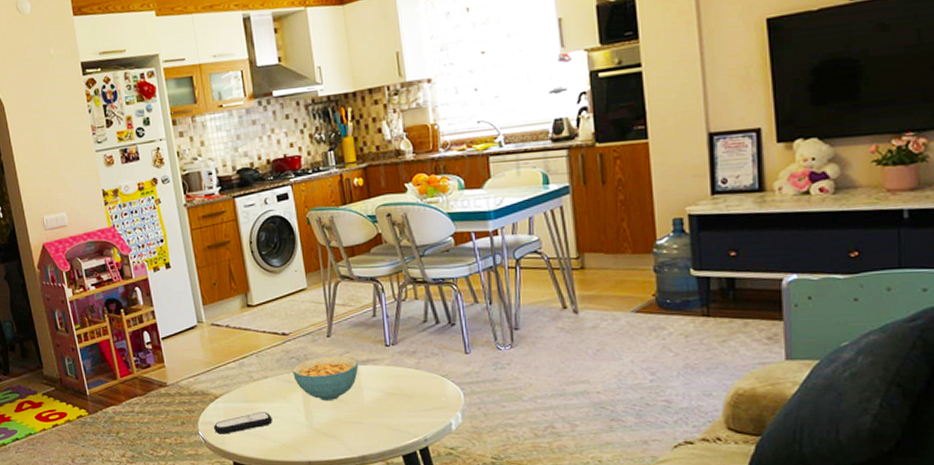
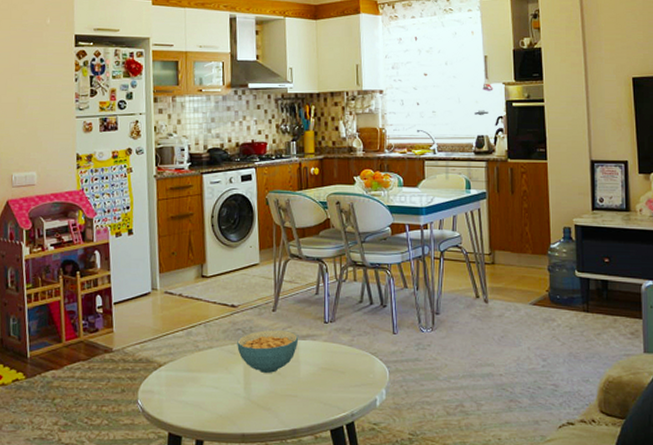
remote control: present [213,412,273,435] -> none [153,382,212,404]

